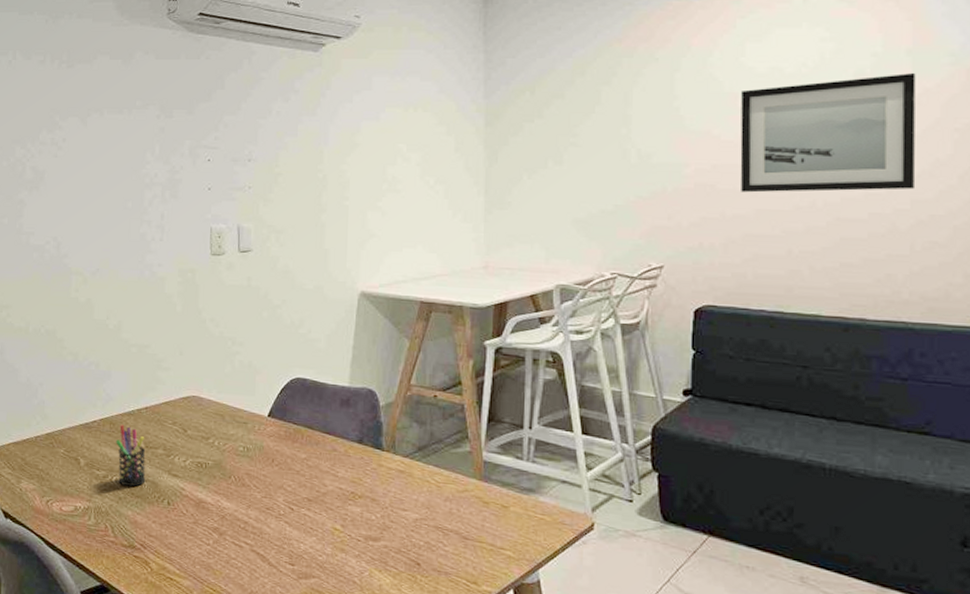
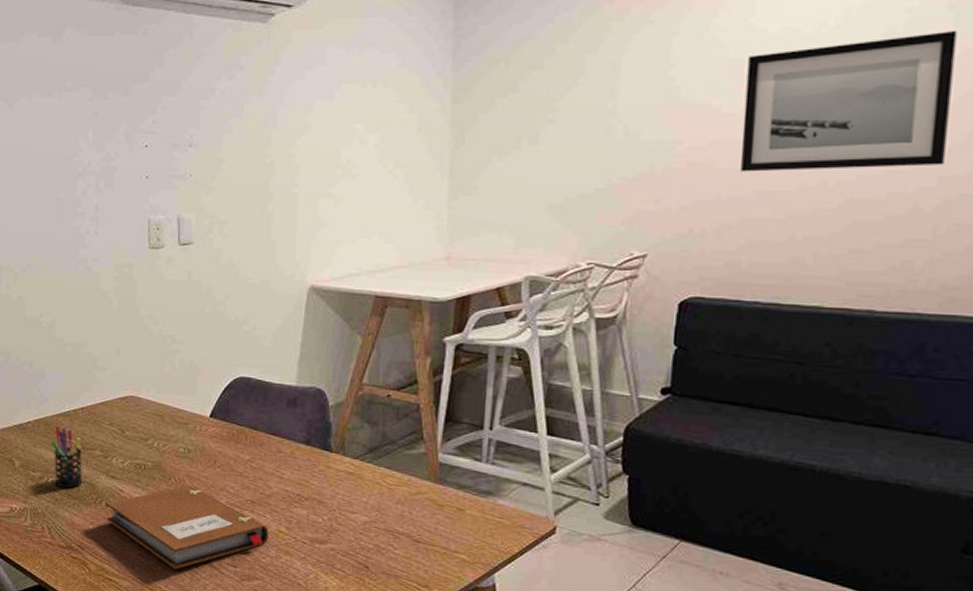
notebook: none [168,483,324,569] -> present [106,484,268,570]

